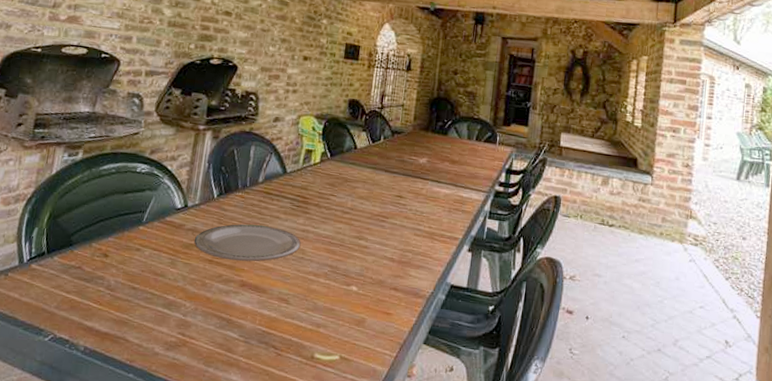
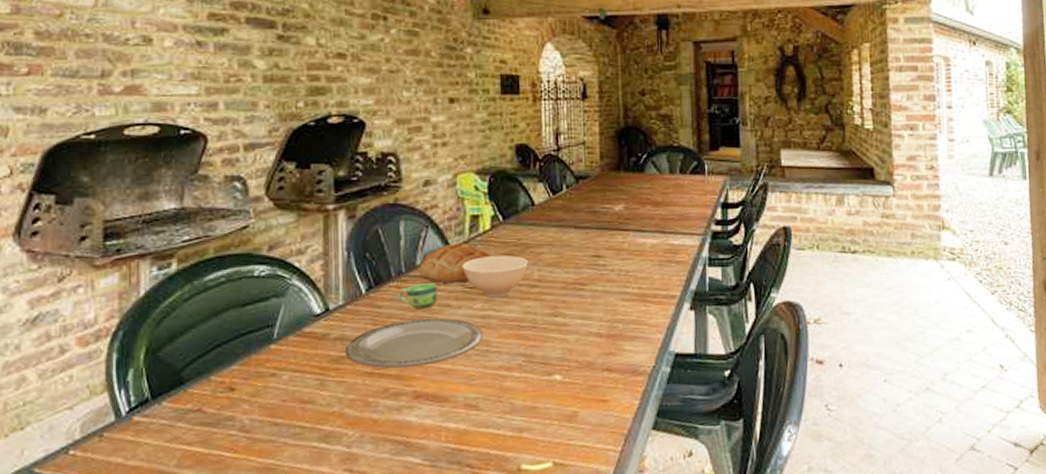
cup: none [241,197,272,218] -> present [399,283,438,310]
bread: none [259,169,316,201] -> present [419,243,491,284]
bowl: none [293,183,345,218] -> present [462,255,528,299]

